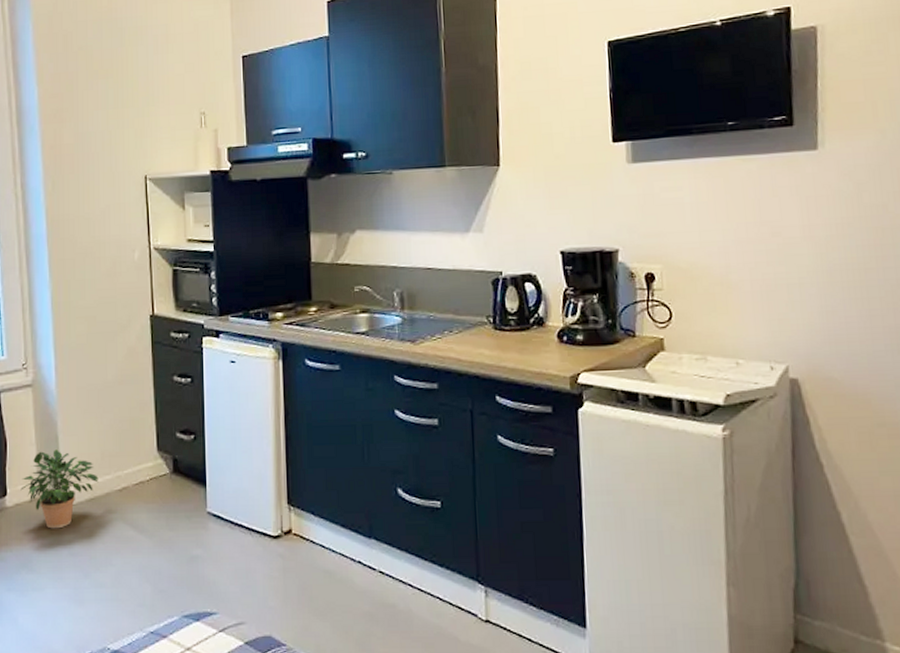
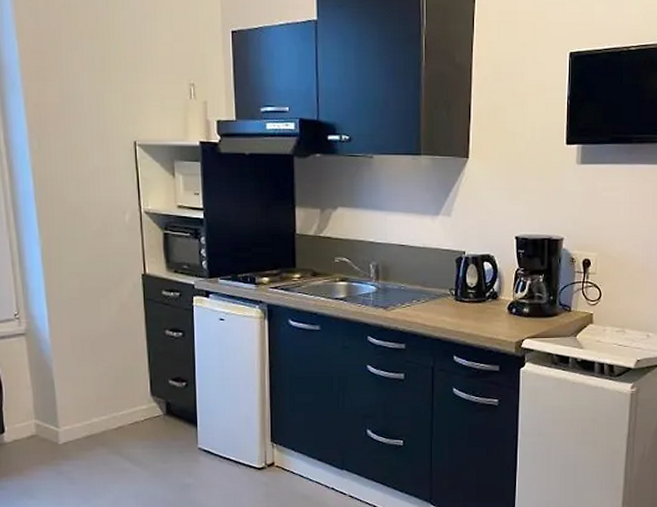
potted plant: present [20,449,99,529] -> none [18,393,95,462]

